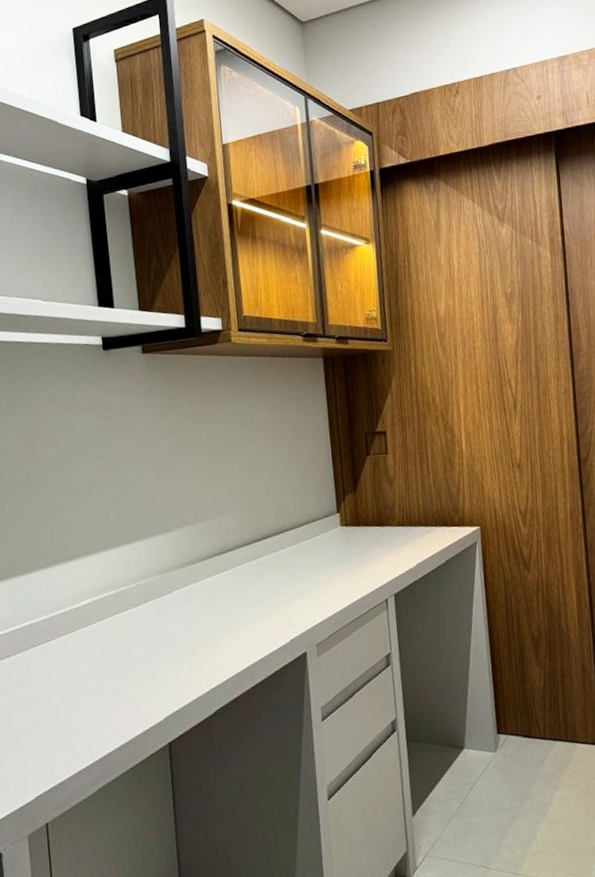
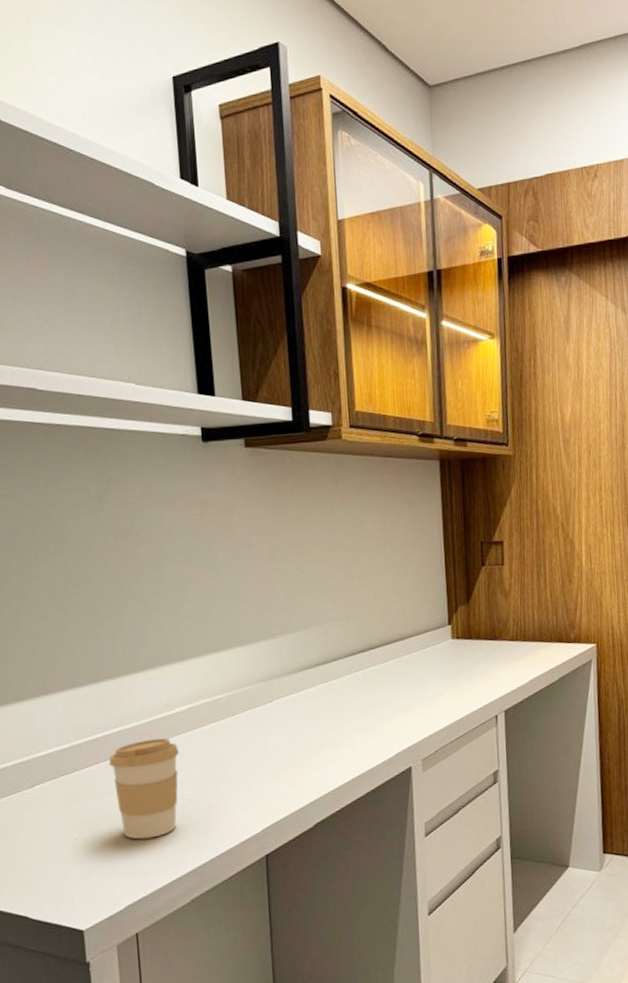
coffee cup: none [19,630,85,730] -> present [108,737,179,840]

